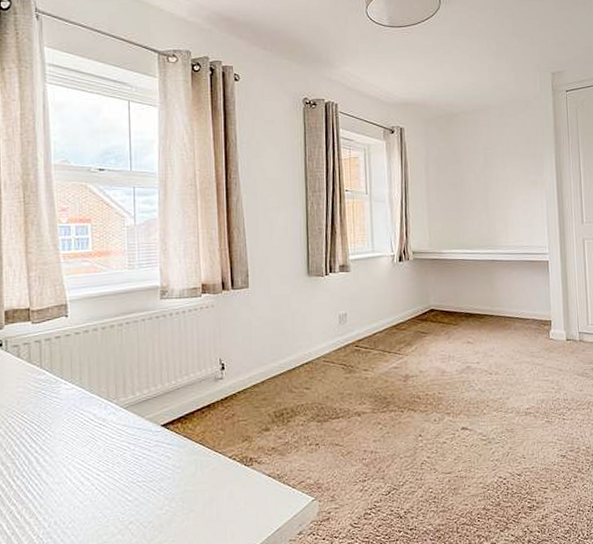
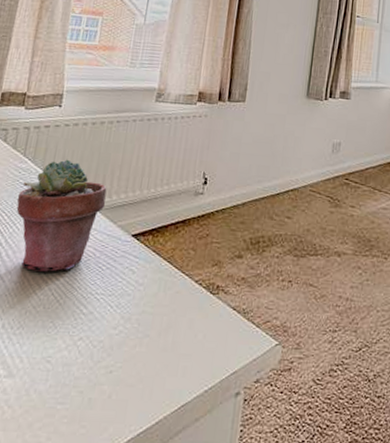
potted succulent: none [43,365,131,471] -> present [16,159,107,272]

